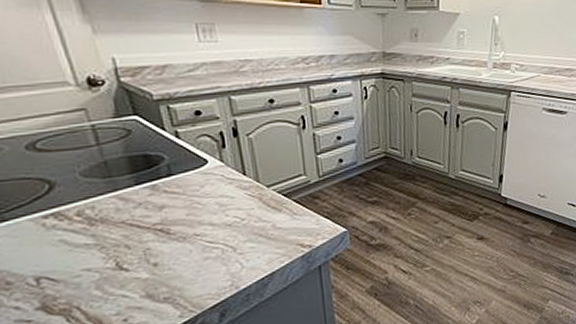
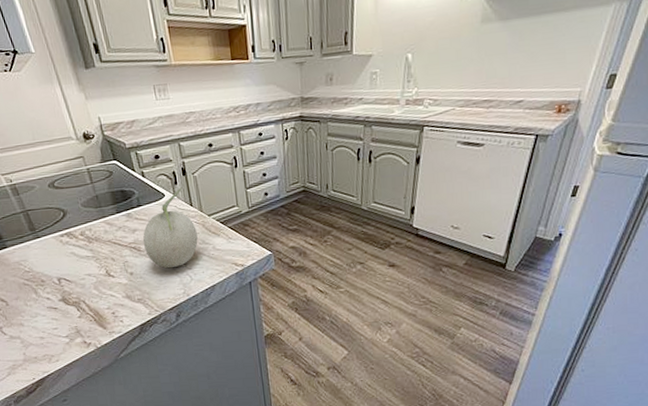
fruit: none [173,152,252,255] -> present [142,187,198,269]

